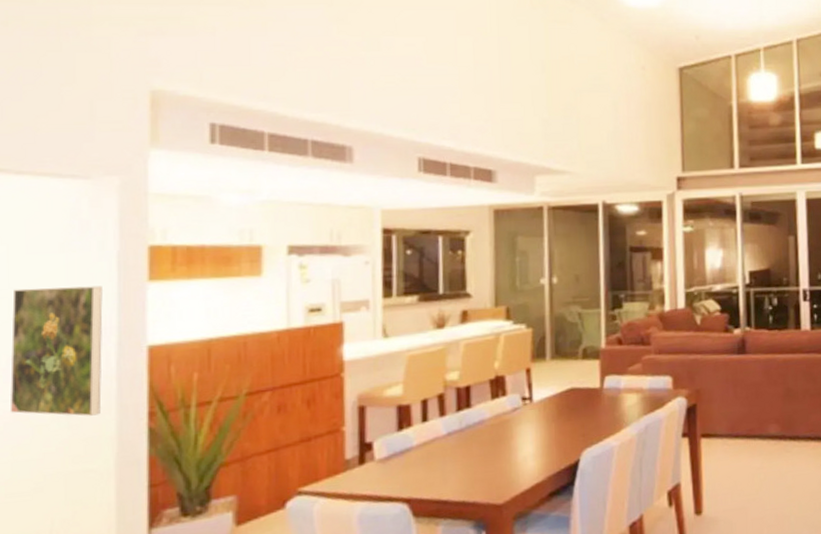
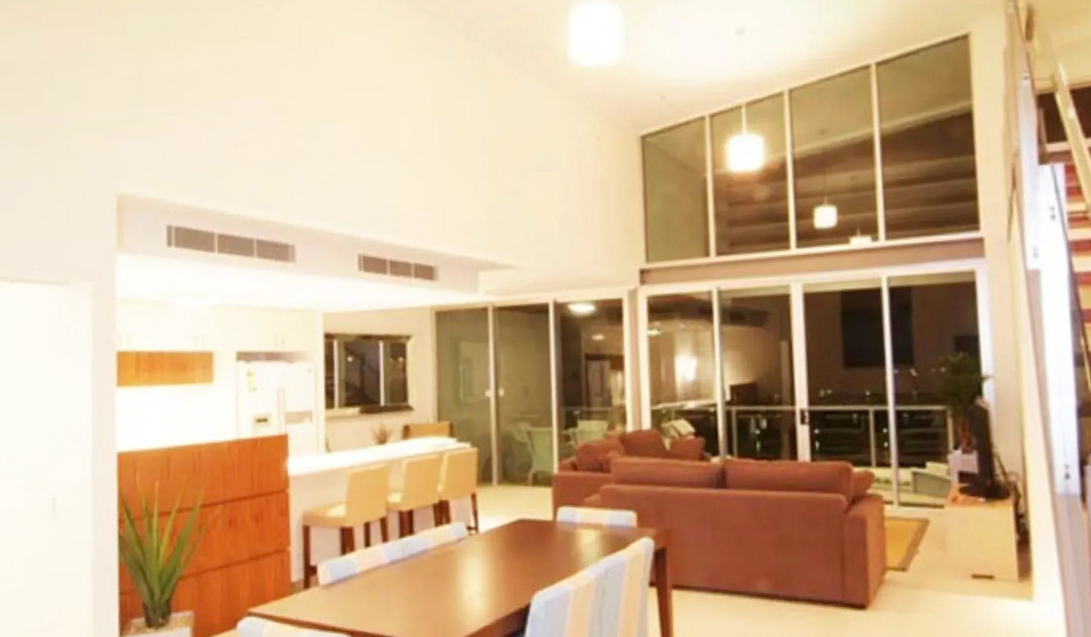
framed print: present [10,285,103,416] -> none [9,391,80,520]

